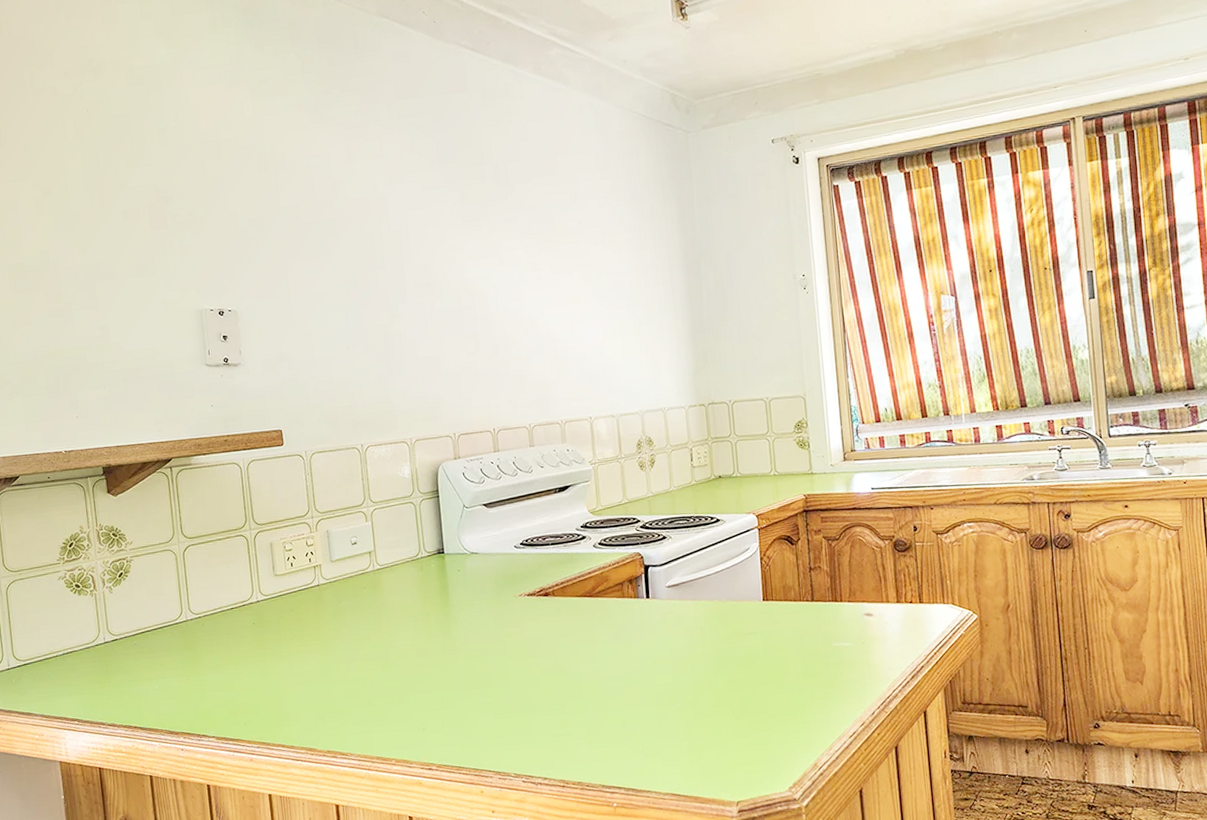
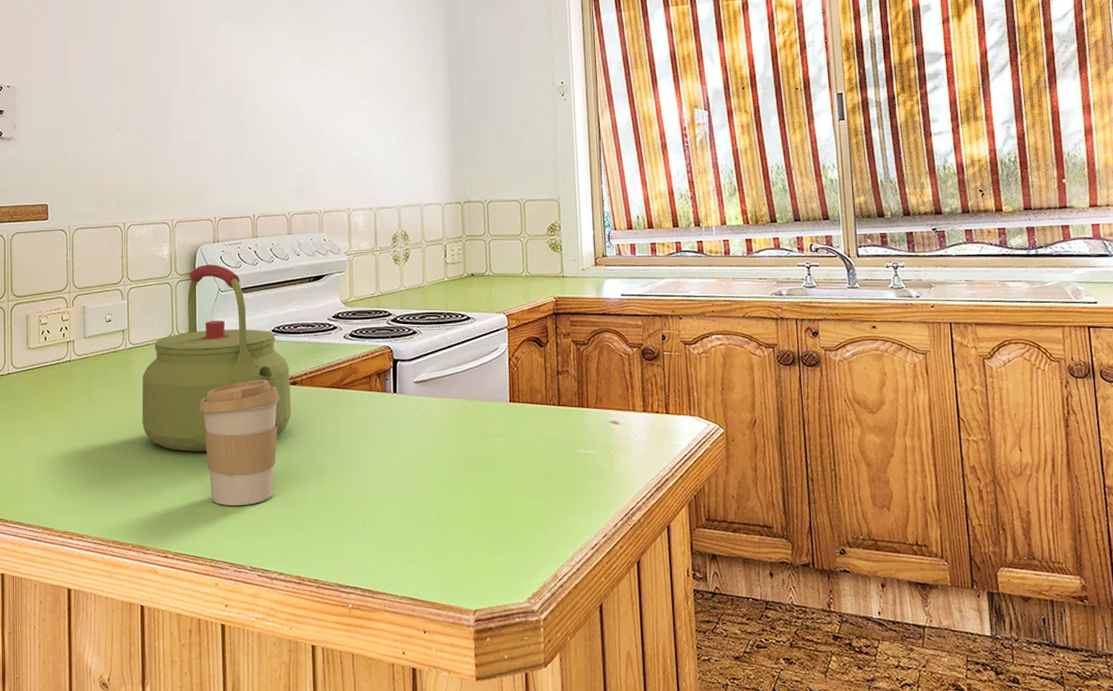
kettle: none [392,481,545,667] -> present [142,264,291,452]
coffee cup: none [452,592,533,717] -> present [199,379,280,506]

